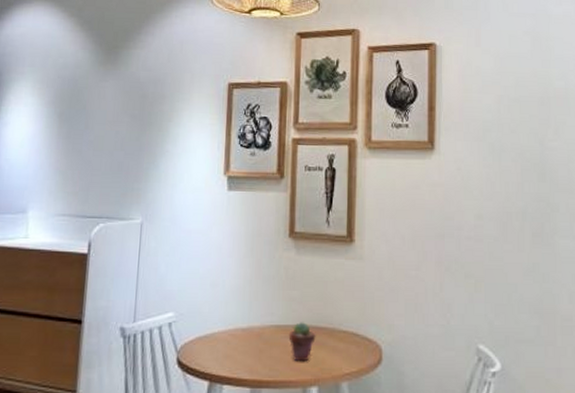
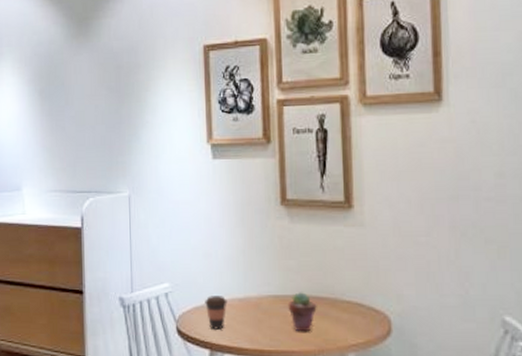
coffee cup: none [208,325,231,360] -> present [205,296,228,330]

